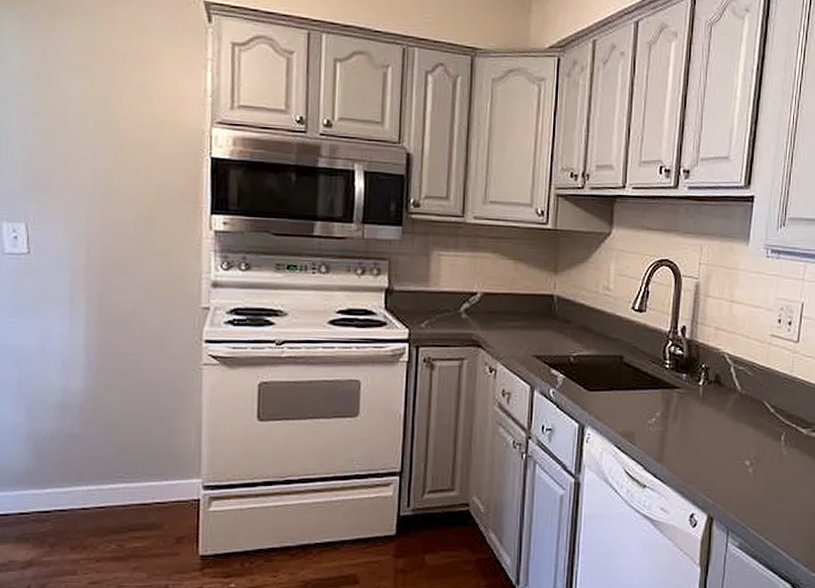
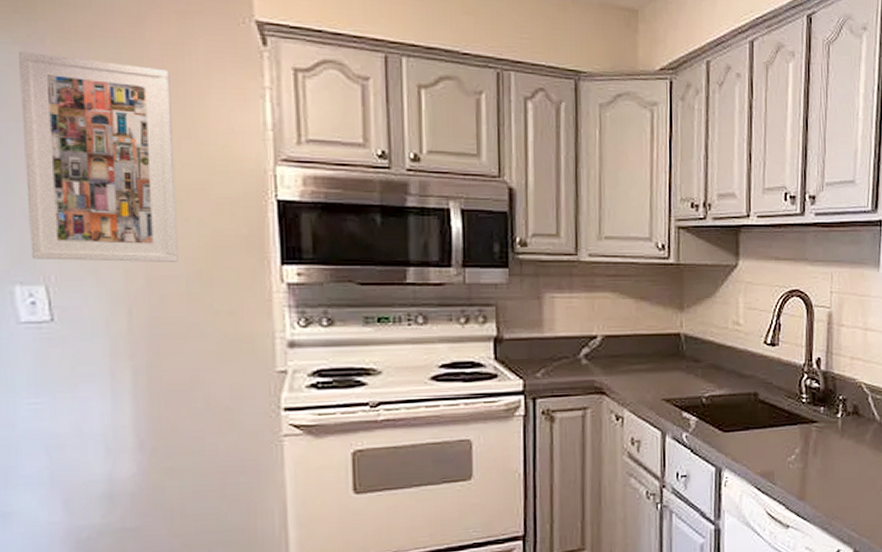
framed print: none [16,26,133,208] -> present [19,52,178,262]

